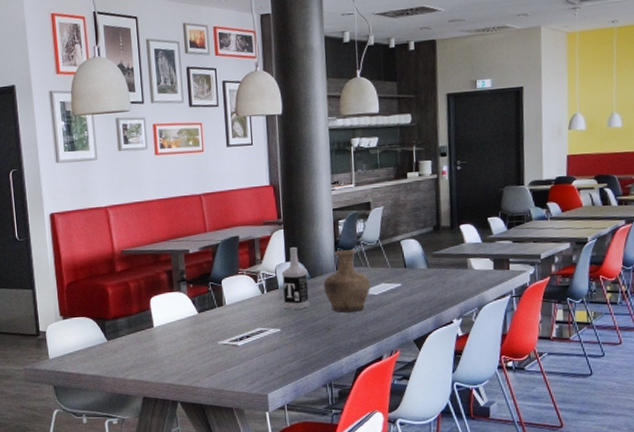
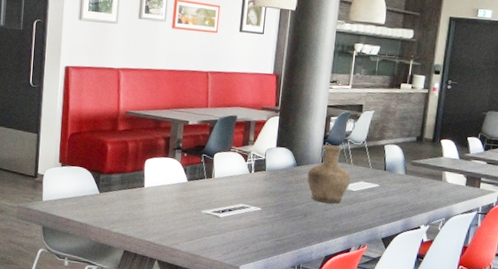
vodka: present [281,247,310,309] -> none [267,135,295,193]

